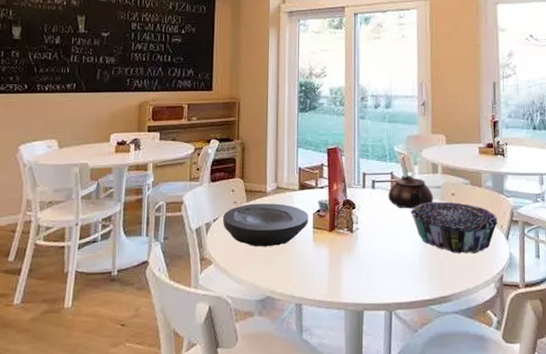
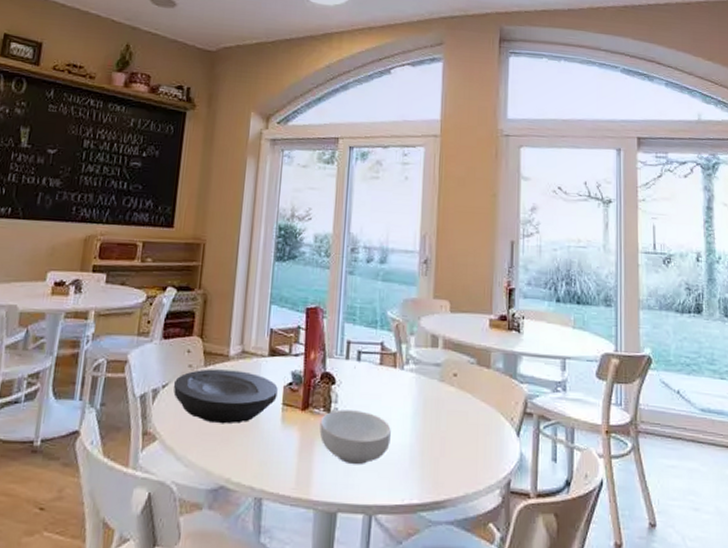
cereal bowl: none [345,228,403,272] -> present [319,409,391,465]
teapot: present [388,175,434,209] -> none [376,347,432,390]
decorative bowl: present [411,201,498,254] -> none [402,382,508,450]

